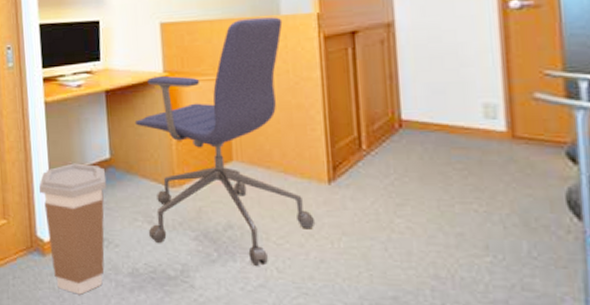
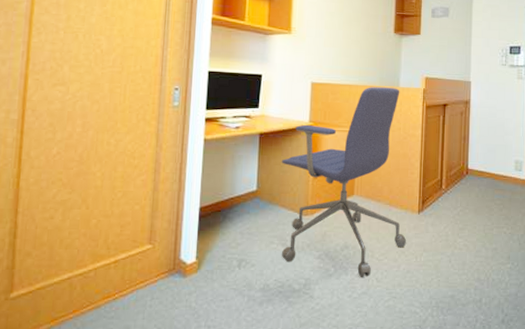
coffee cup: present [39,163,107,295] -> none [188,194,251,310]

